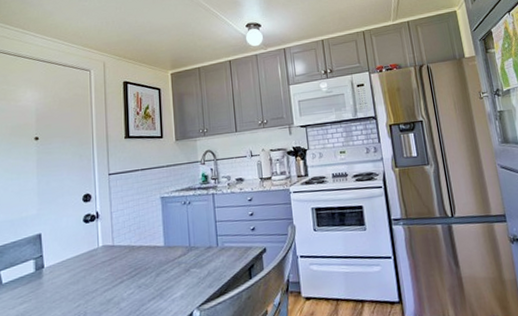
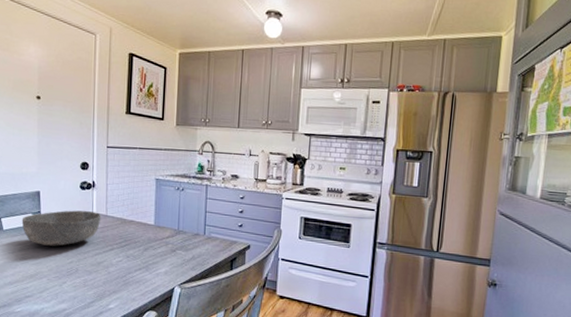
bowl: none [22,244,108,293] -> present [21,210,102,246]

